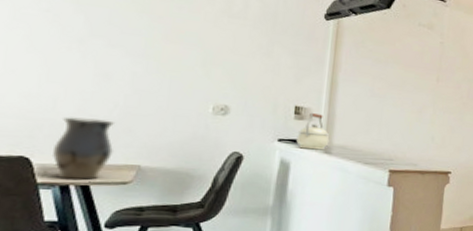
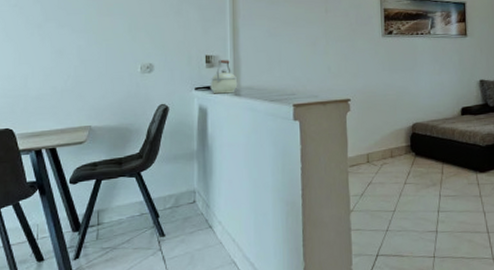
vase: present [51,116,116,180] -> none [27,90,70,144]

